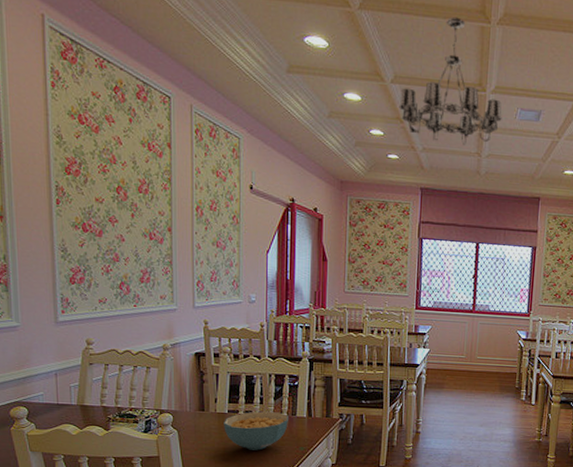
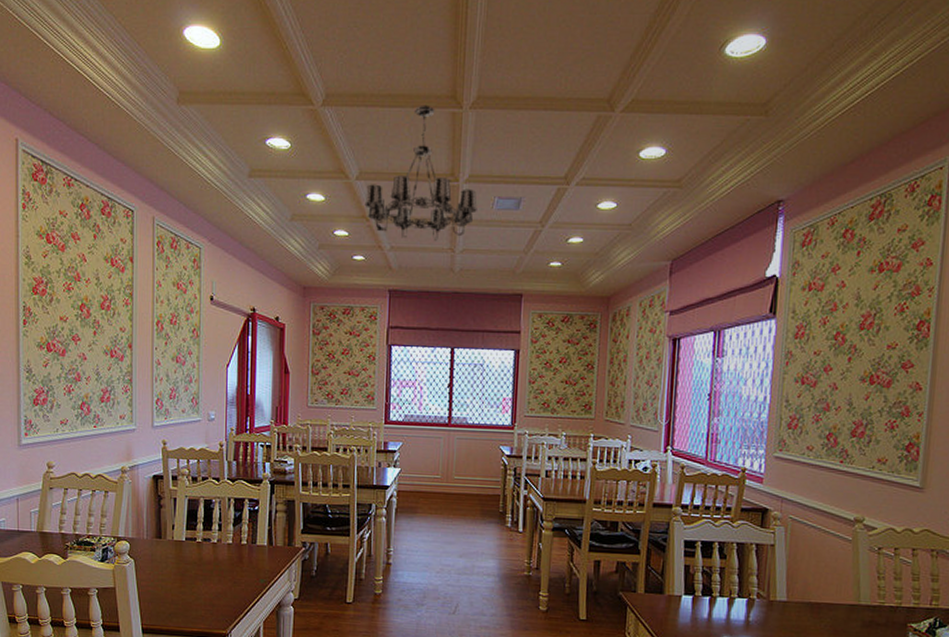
cereal bowl: present [224,411,288,450] -> none [181,539,248,582]

